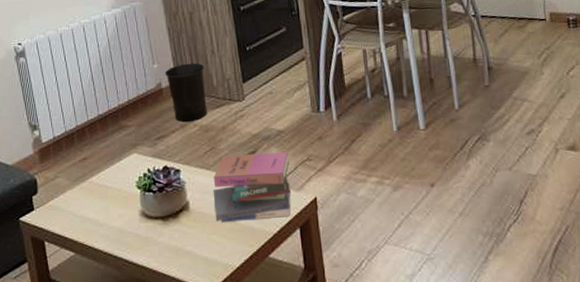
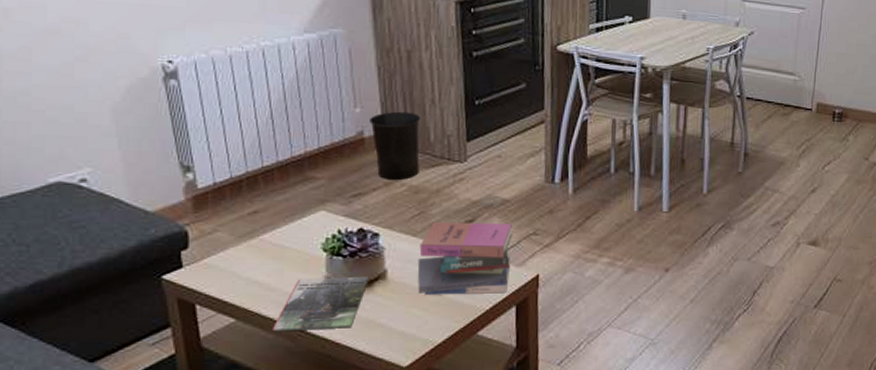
magazine: none [102,208,175,263] -> present [271,276,369,332]

